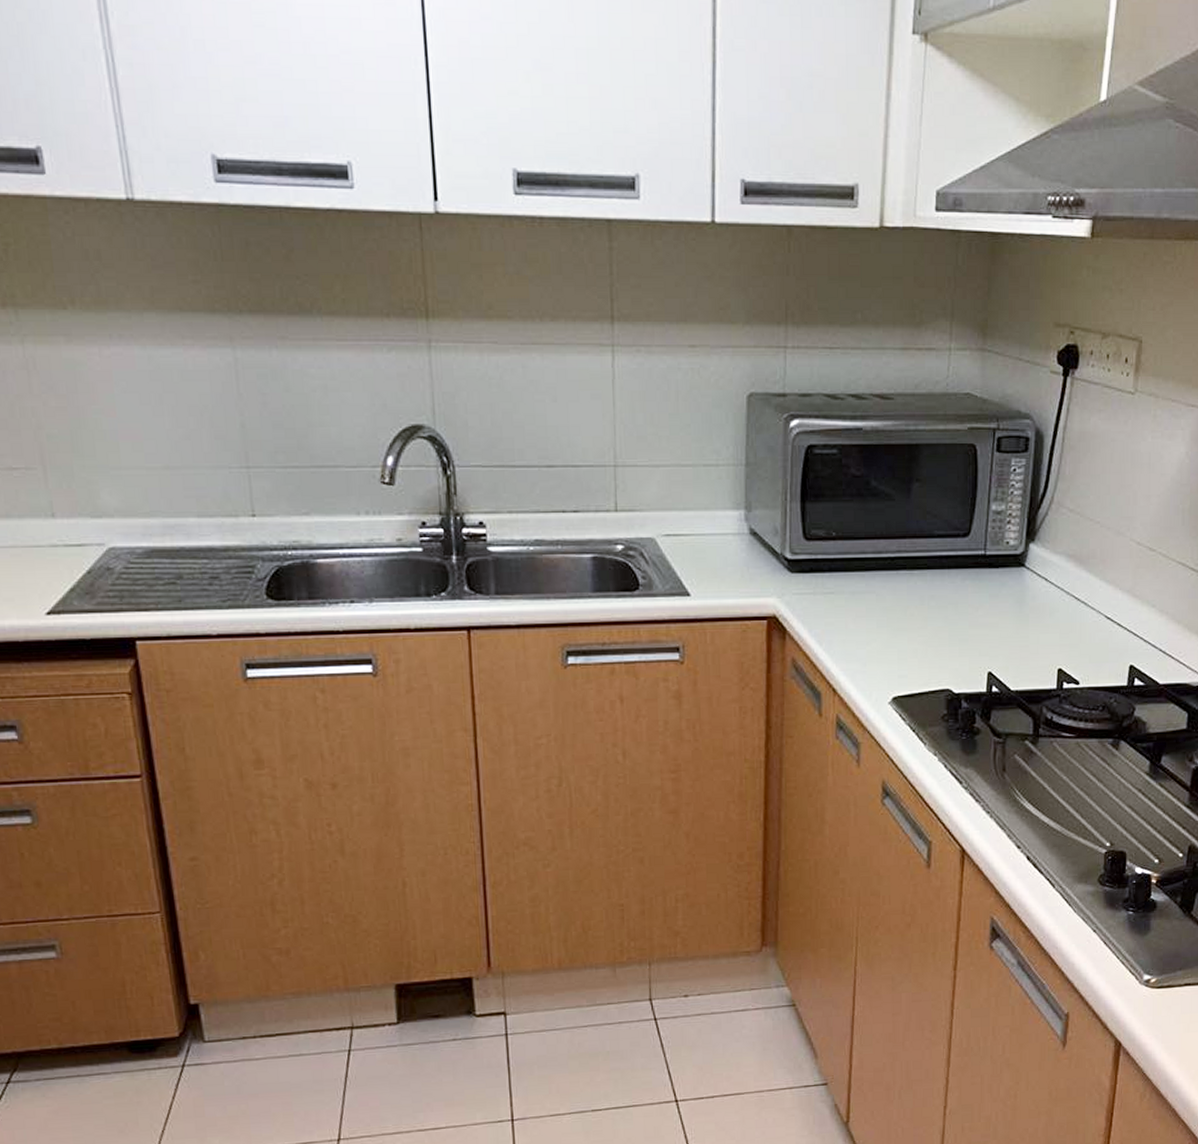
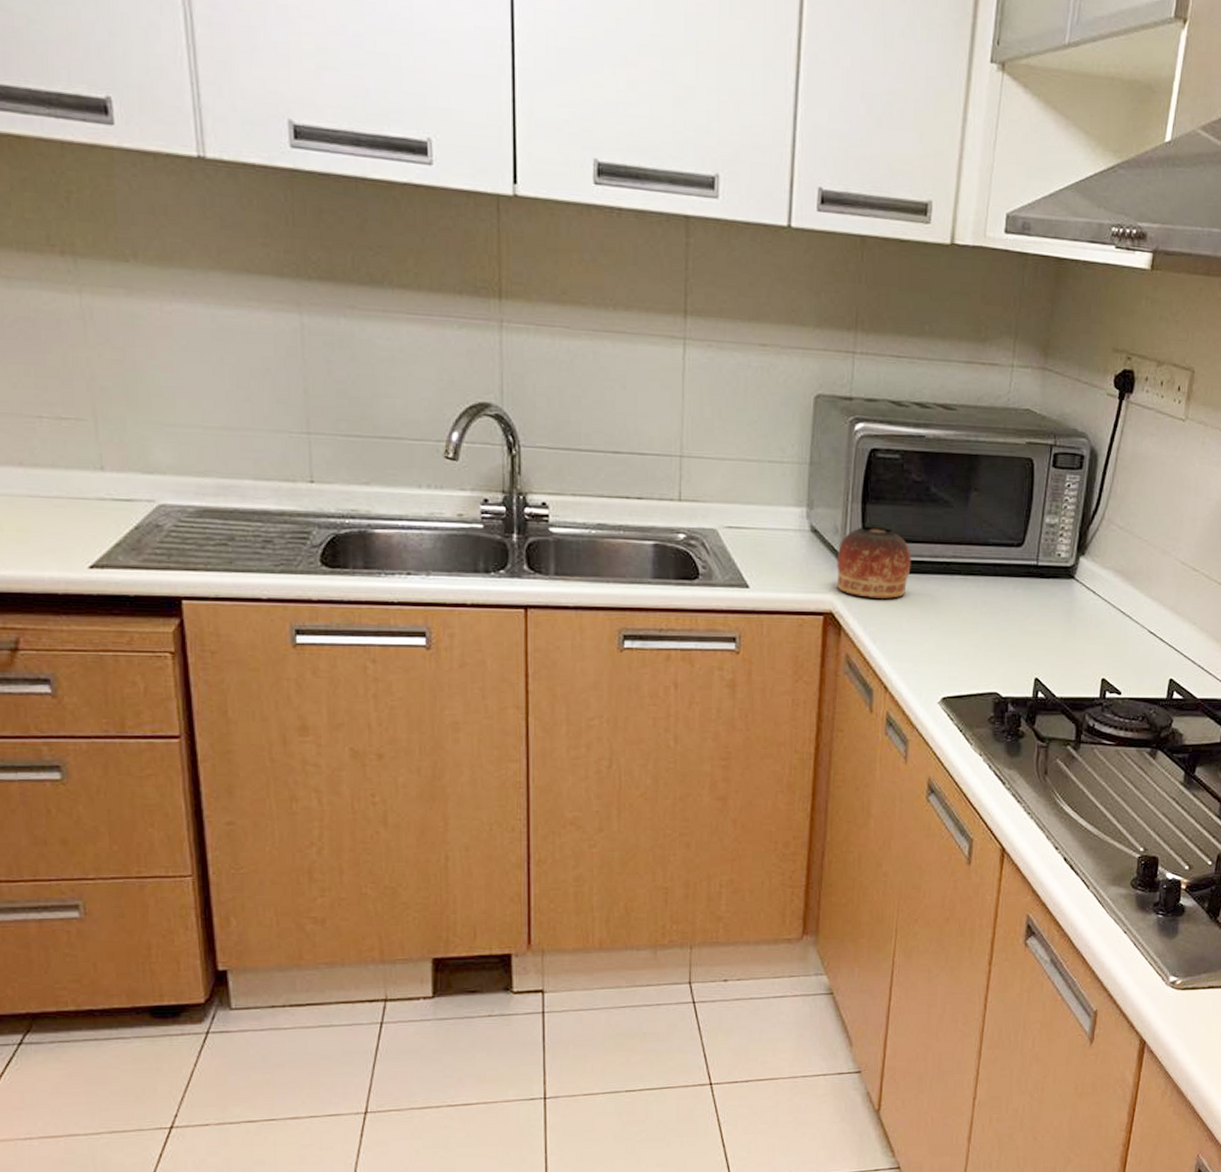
bowl: none [778,525,854,599] -> present [836,526,911,599]

